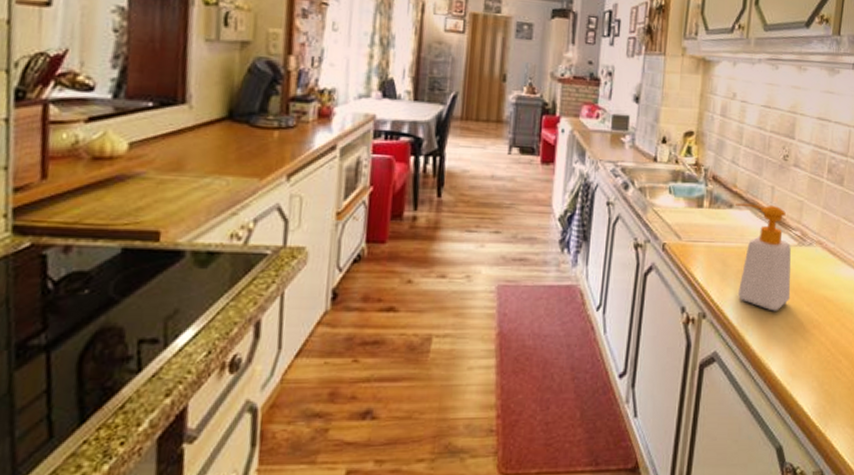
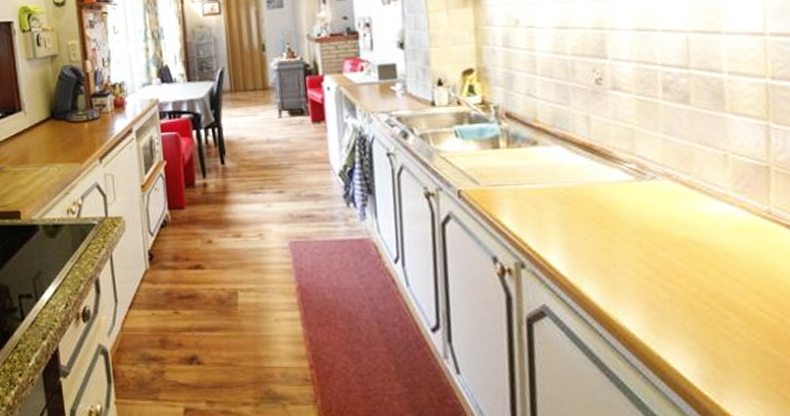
soap bottle: present [735,203,791,311] -> none [540,138,637,259]

